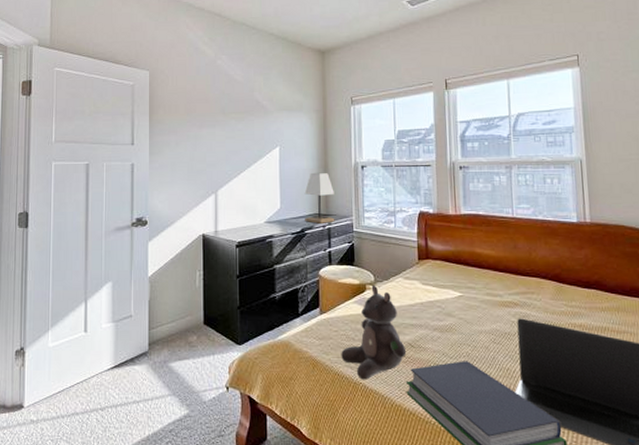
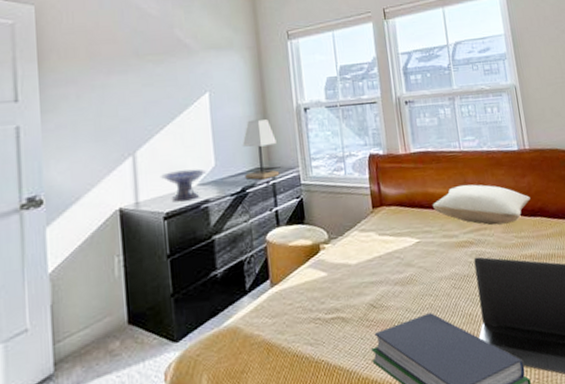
decorative bowl: none [235,209,273,234] -> present [160,169,207,202]
stuffed animal: present [341,285,407,380] -> none [298,243,369,357]
pillow: none [478,249,586,291] -> present [432,184,531,226]

